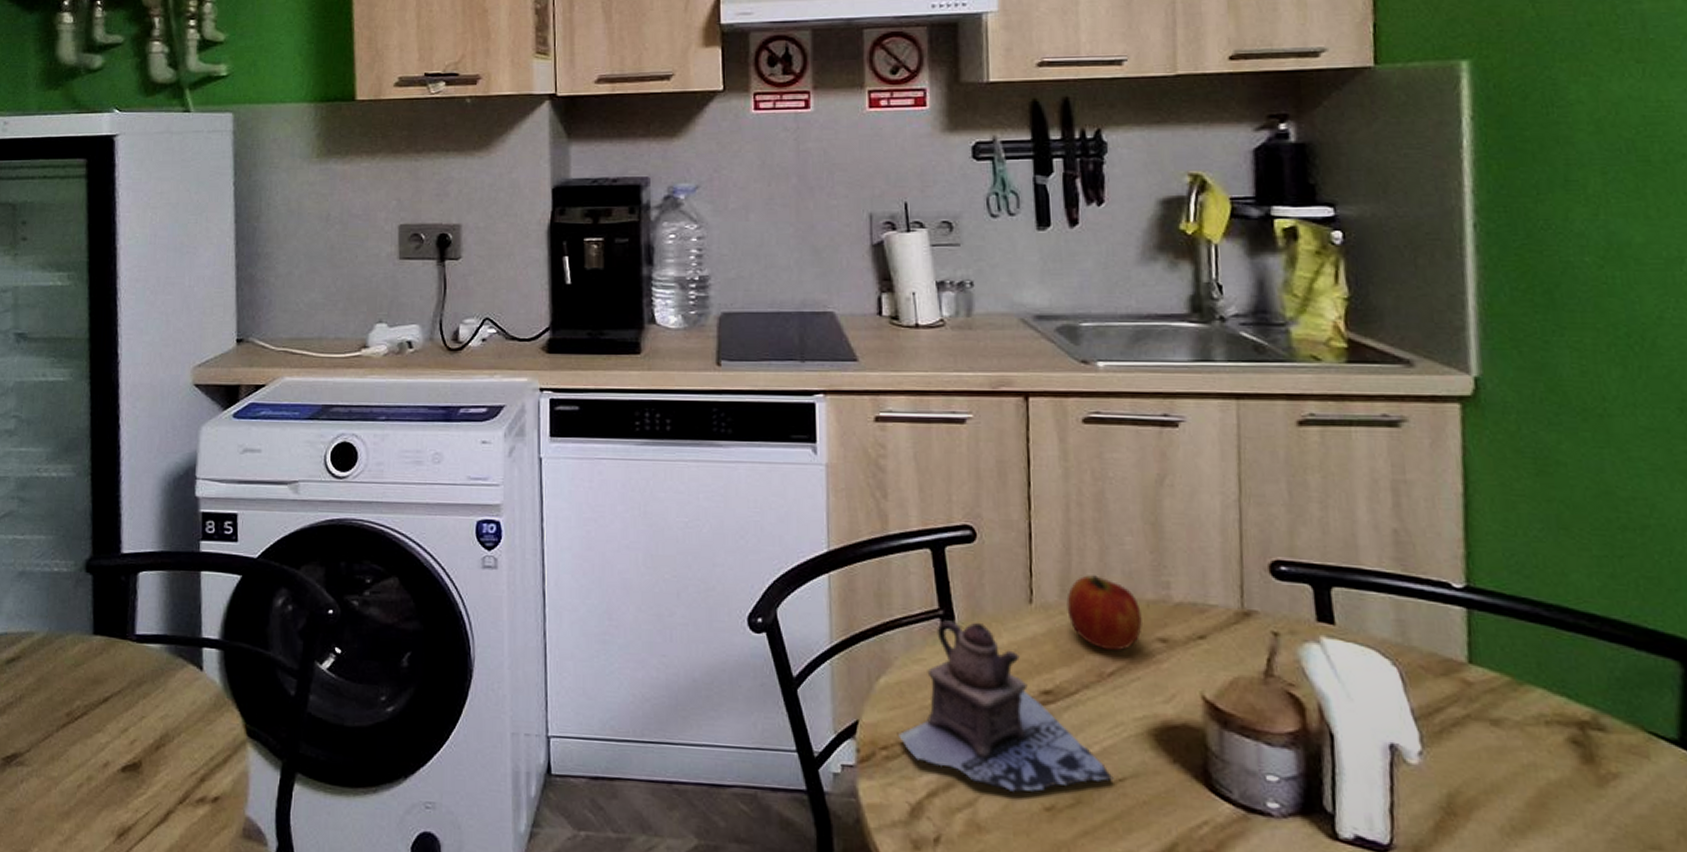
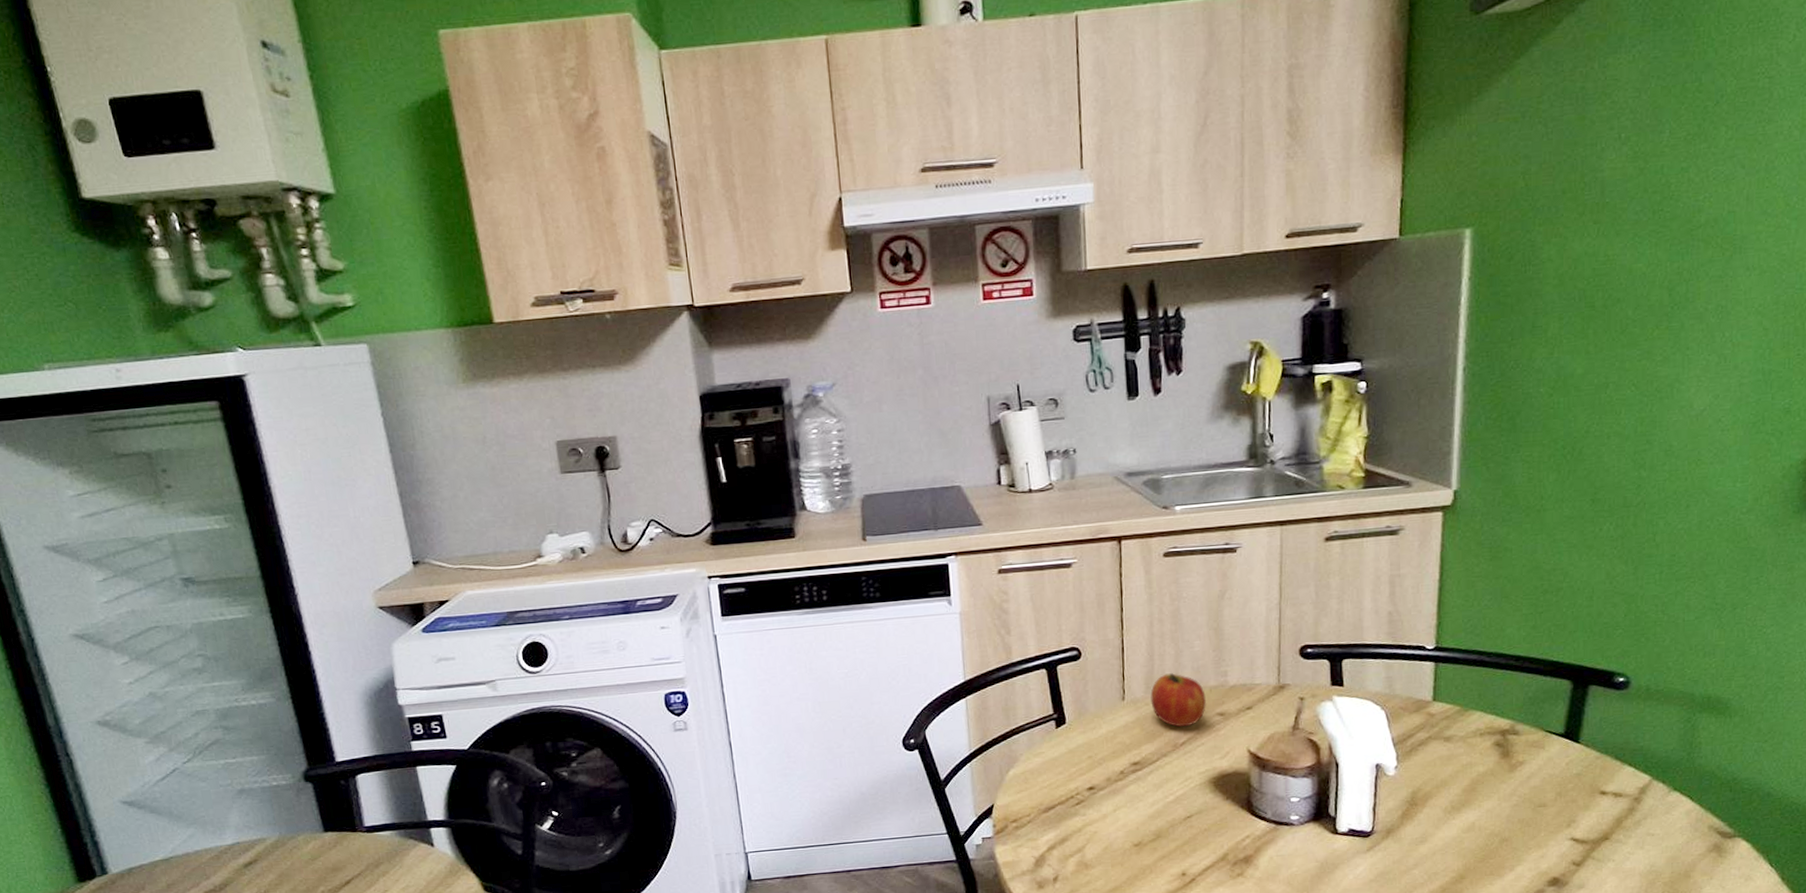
teapot: present [897,620,1114,793] -> none [1023,719,1184,838]

